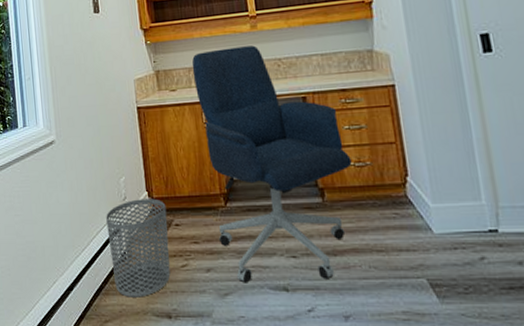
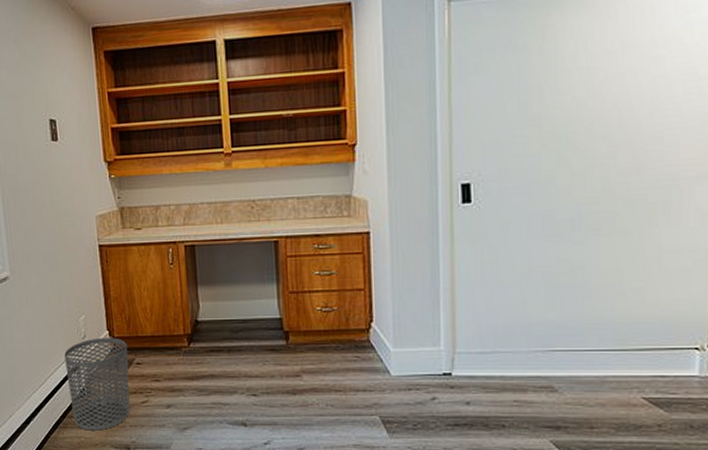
office chair: present [192,45,352,283] -> none [159,185,319,419]

